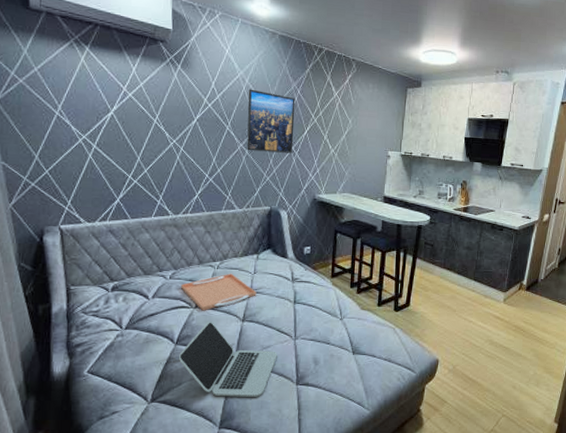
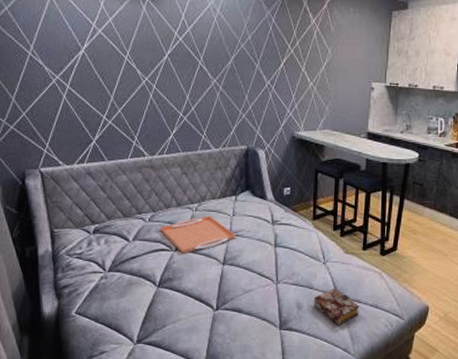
laptop: present [178,321,277,397] -> none [161,264,259,341]
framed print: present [247,89,296,154] -> none [220,19,270,88]
book: none [330,343,374,380] -> present [313,287,360,326]

